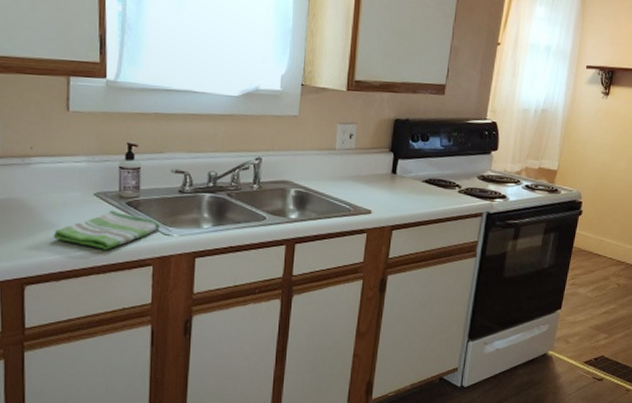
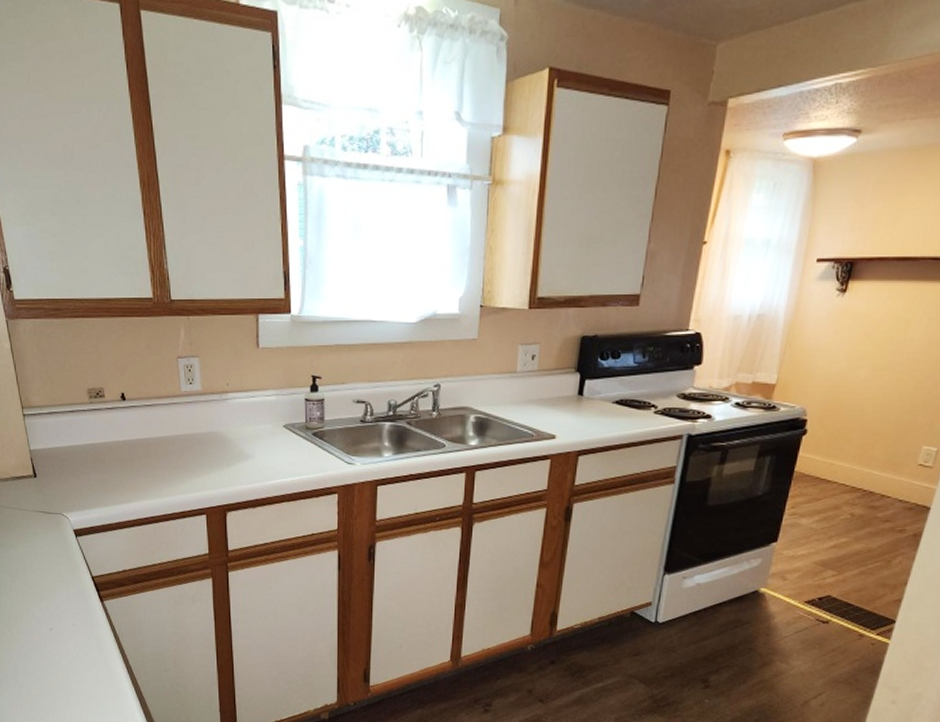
dish towel: present [53,210,160,250] -> none [249,440,343,478]

